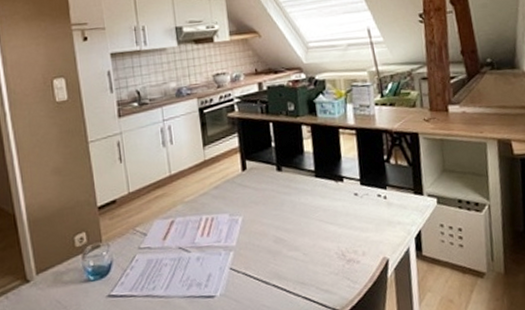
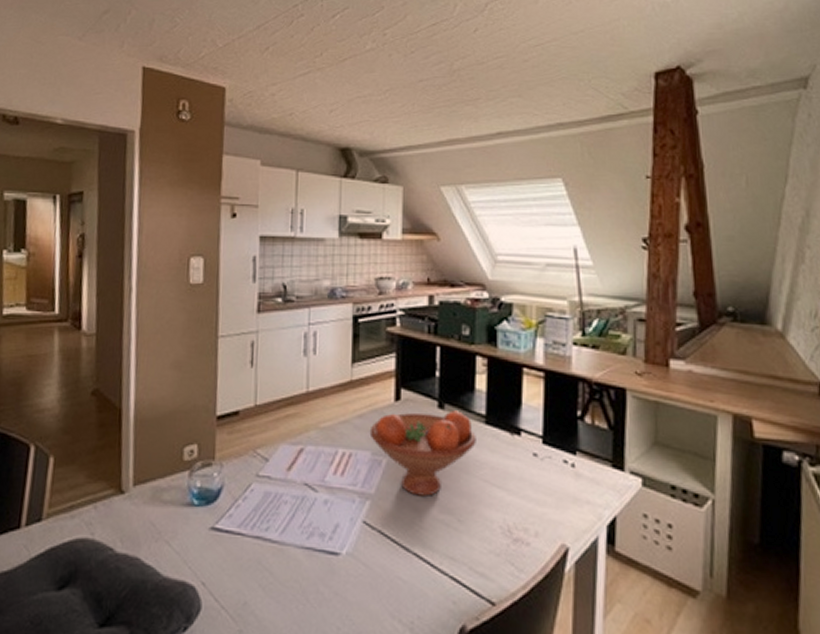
fruit bowl: none [225,170,310,241] -> present [369,410,476,496]

